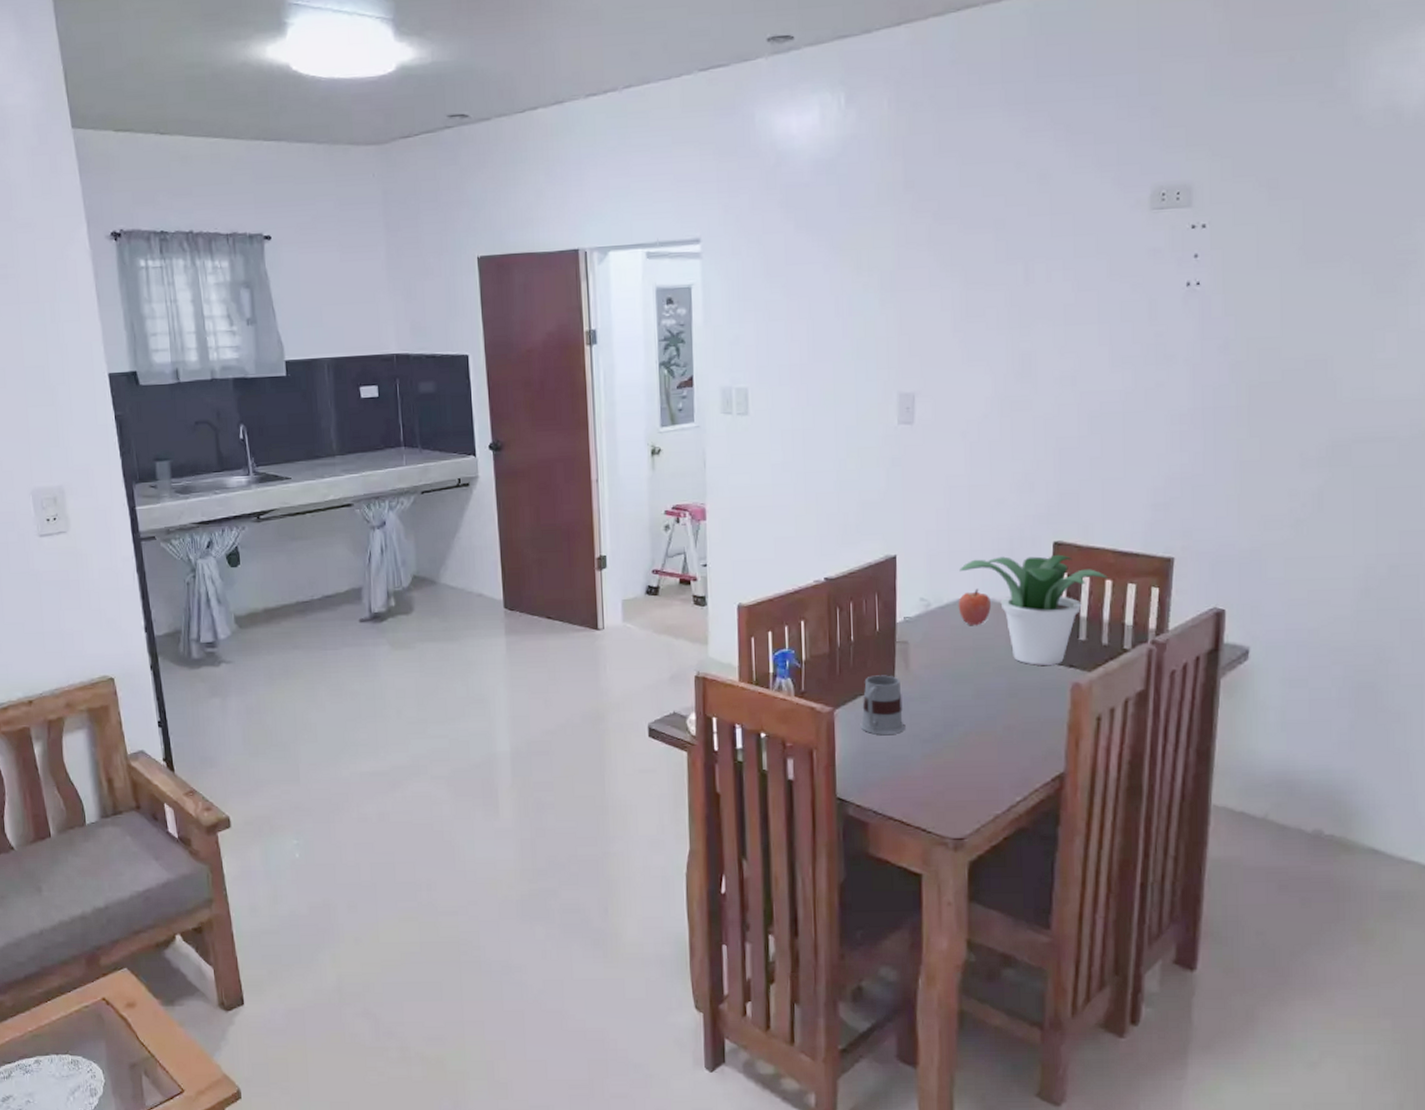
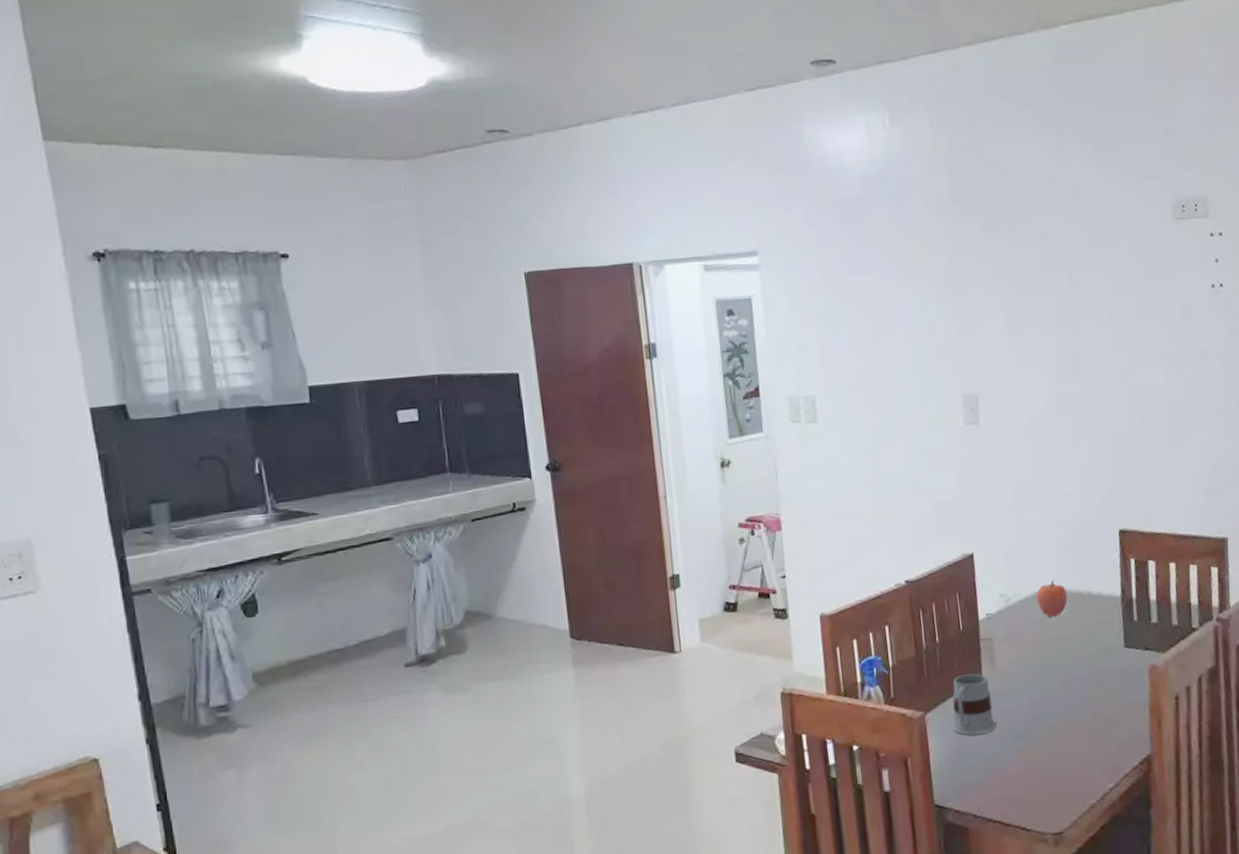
potted plant: present [959,554,1108,665] -> none [1034,541,1171,651]

